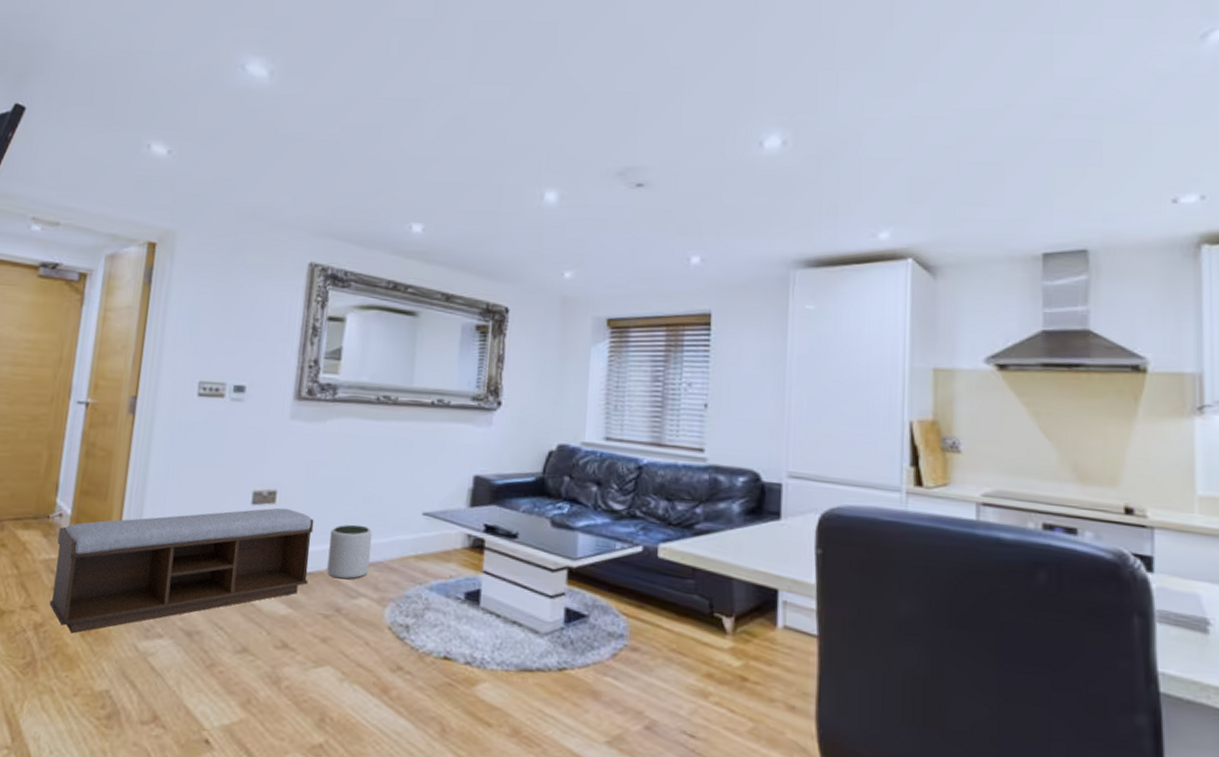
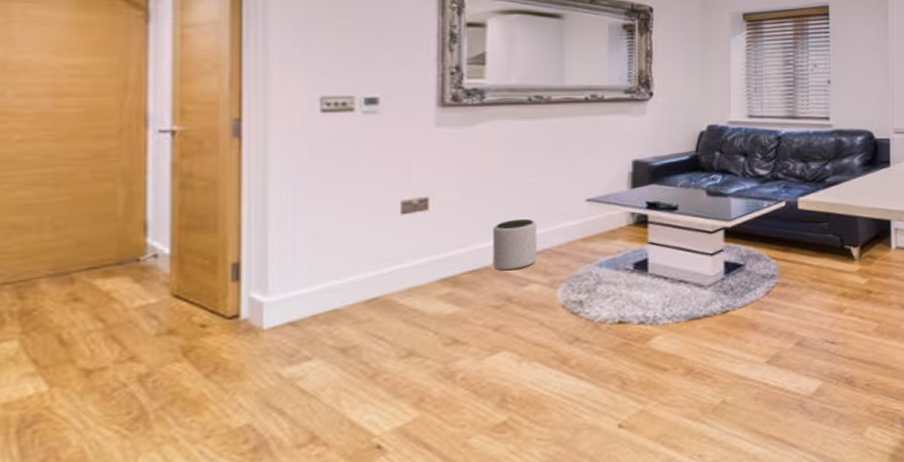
bench: present [49,507,314,634] -> none [155,213,474,377]

